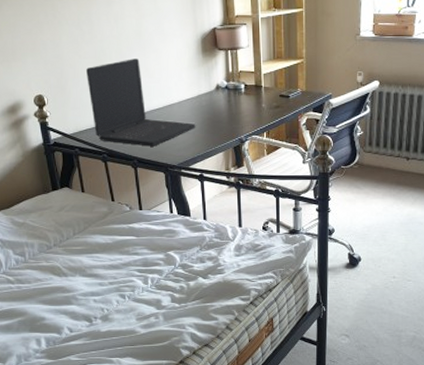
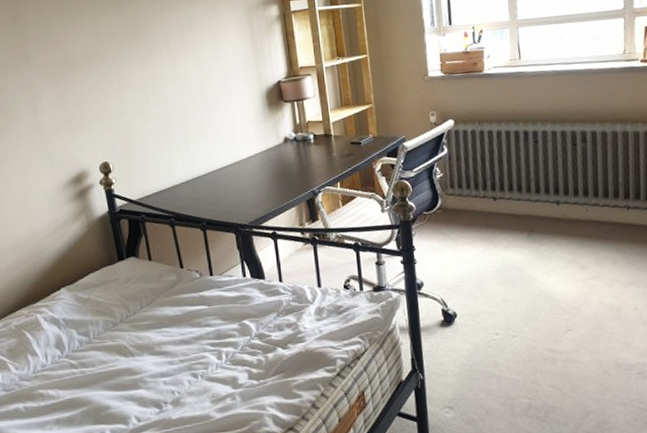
laptop: present [86,58,196,147] -> none [152,118,266,207]

